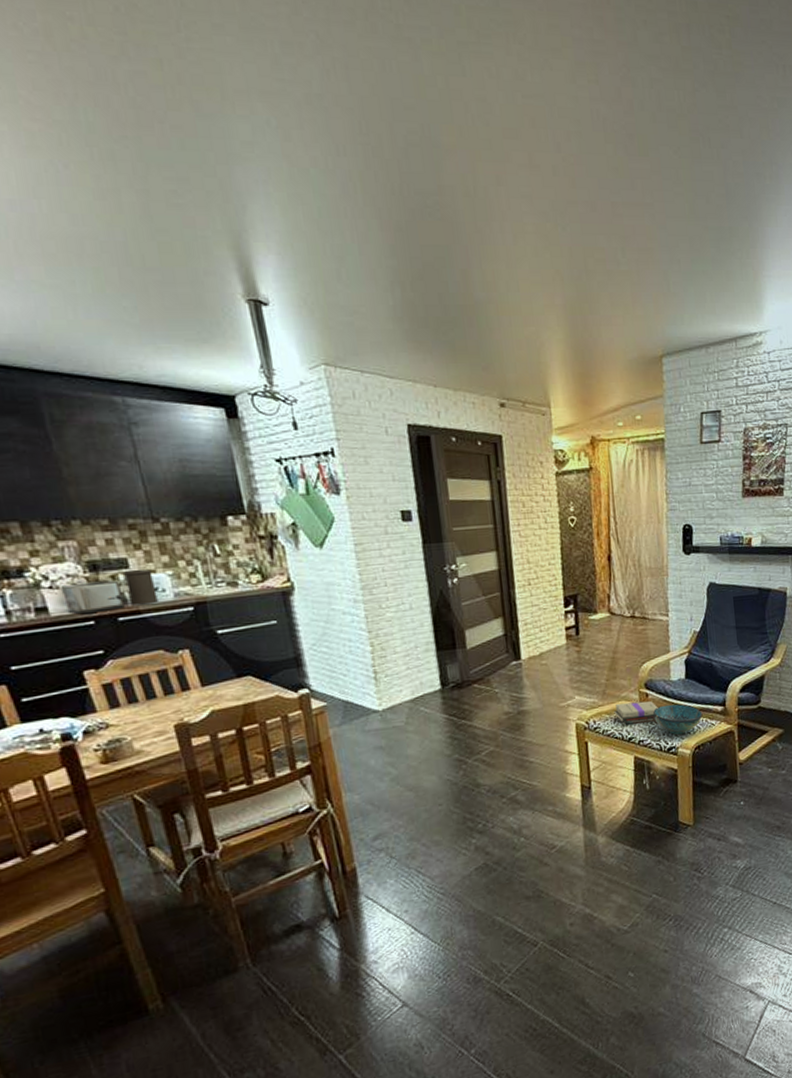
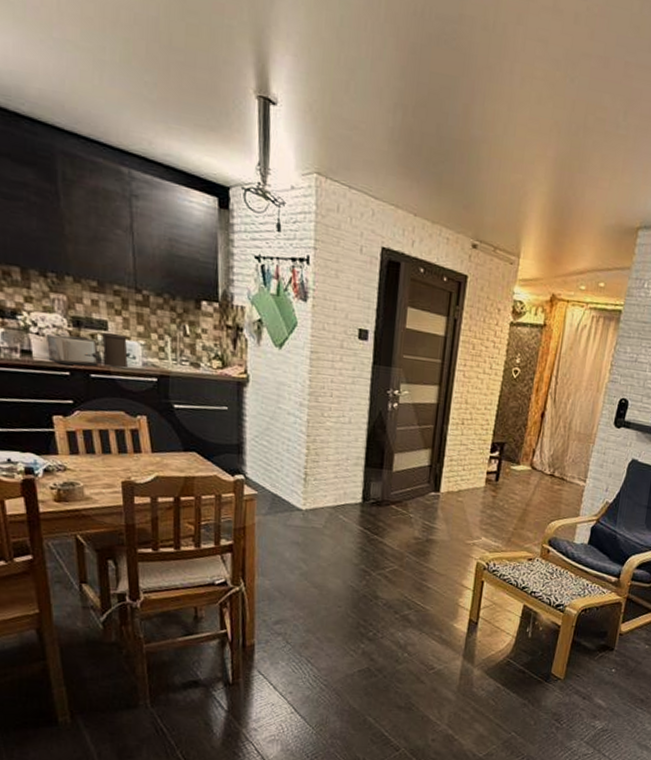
books: present [613,700,658,725] -> none [514,552,557,578]
decorative bowl: present [652,704,703,735] -> none [549,564,597,595]

